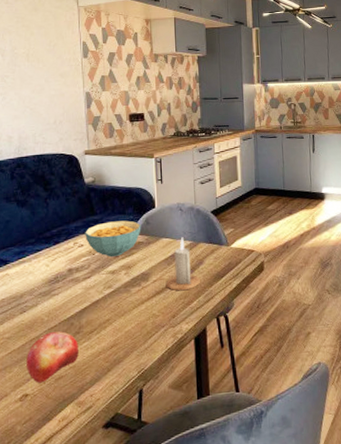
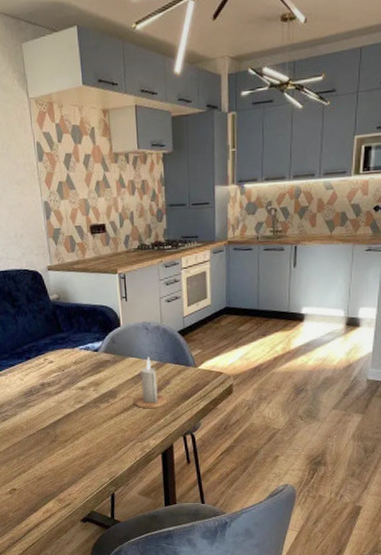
fruit: present [27,331,79,383] -> none [11,439,56,481]
cereal bowl: present [85,220,141,257] -> none [53,338,108,373]

